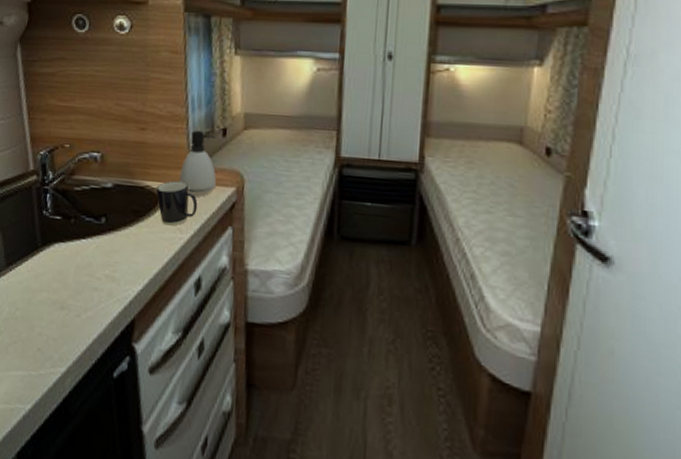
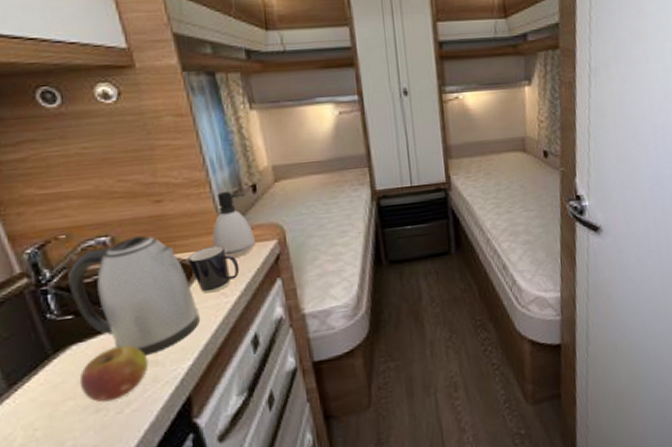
fruit: none [54,254,108,303] -> present [79,345,149,402]
kettle: none [63,157,156,270] -> present [68,236,200,356]

